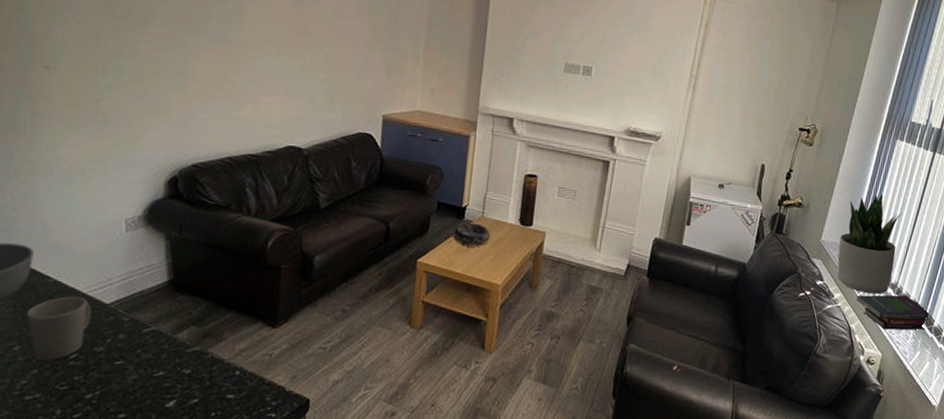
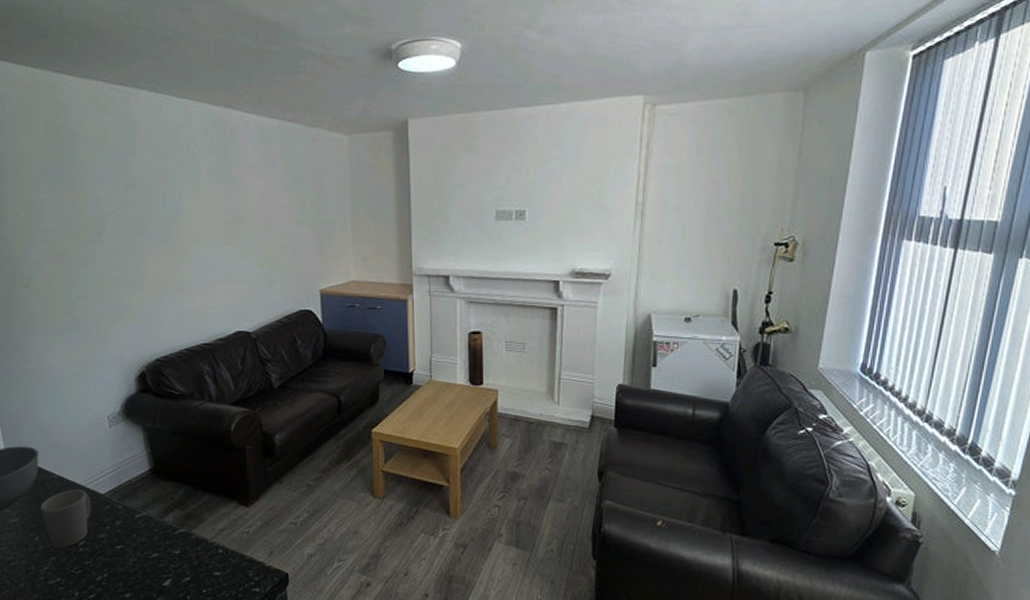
decorative bowl: present [452,222,491,248] -> none [403,387,442,412]
planter: present [837,194,901,295] -> none [842,307,919,425]
books: present [856,295,931,331] -> none [873,422,975,464]

